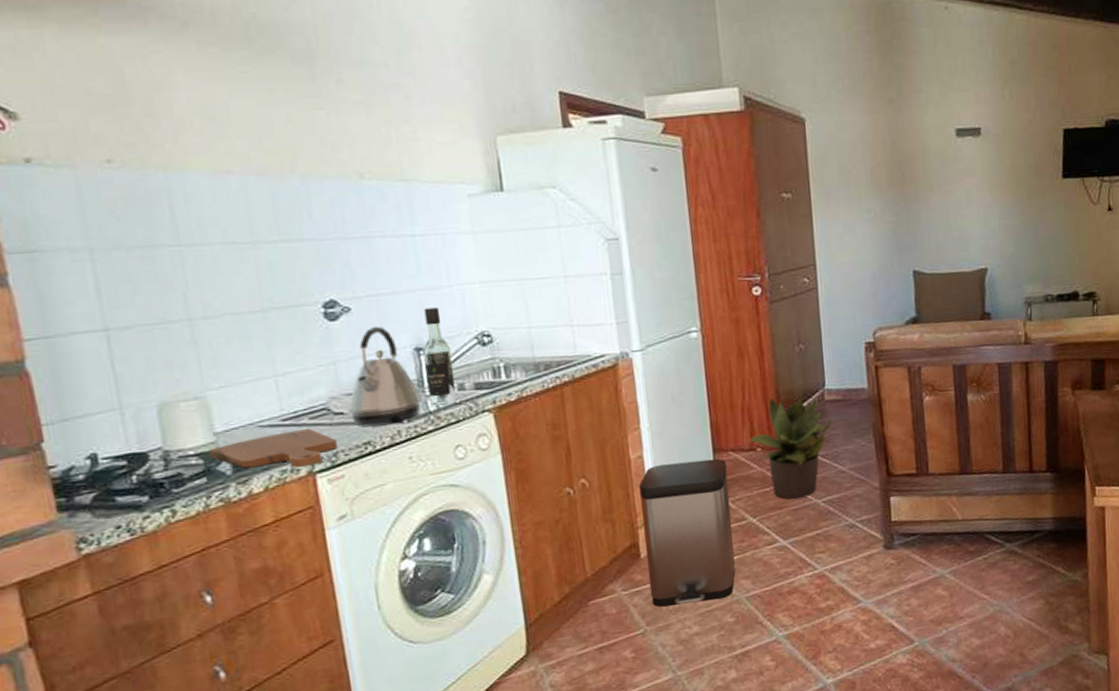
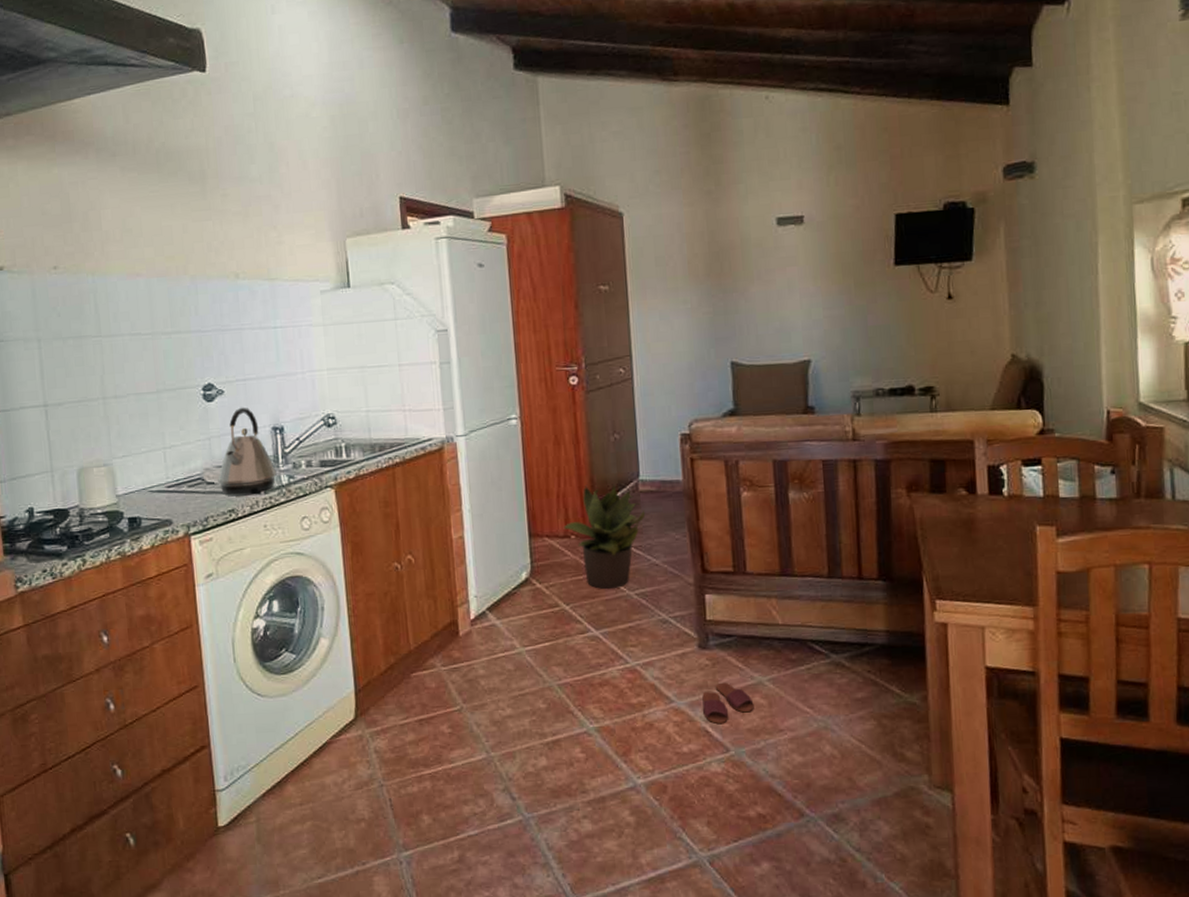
cutting board: present [208,428,337,470] -> none [112,495,208,530]
bottle: present [423,307,457,407] -> none [279,391,305,481]
pedal bin: present [639,458,736,607] -> none [460,543,548,686]
slippers: none [888,578,936,618] -> present [702,682,754,723]

